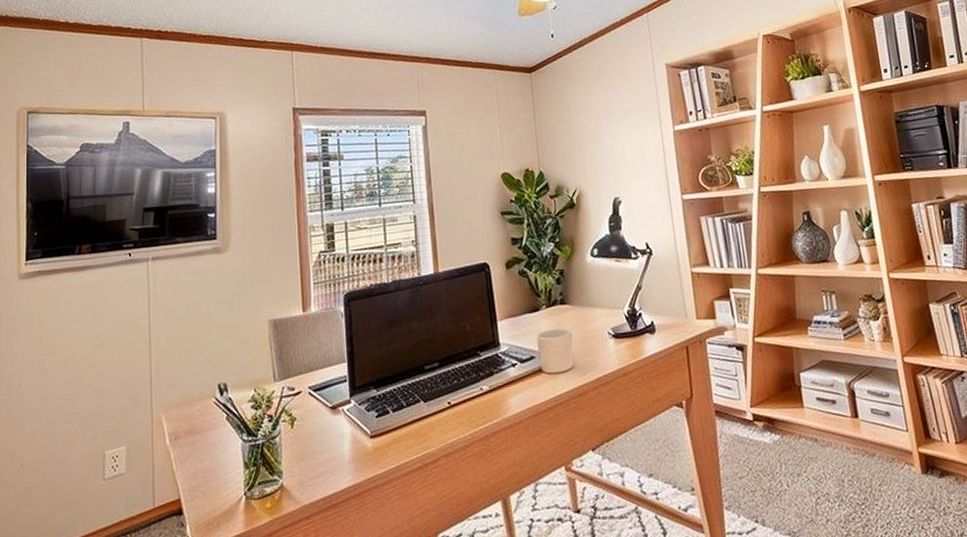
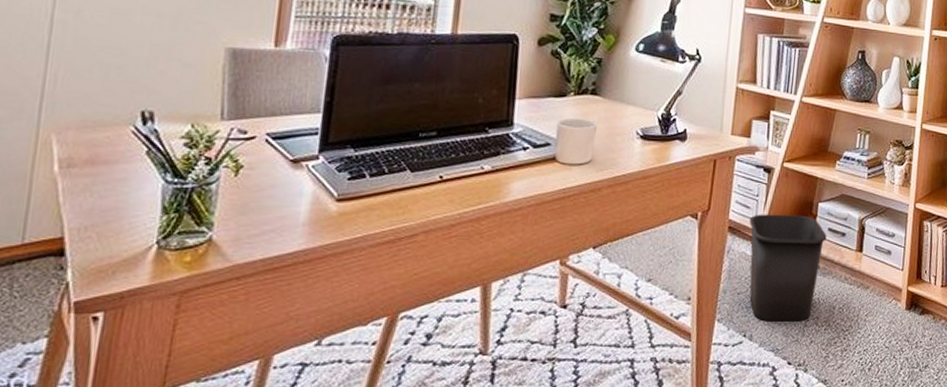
waste bin: none [733,388,820,504] -> present [749,214,827,322]

